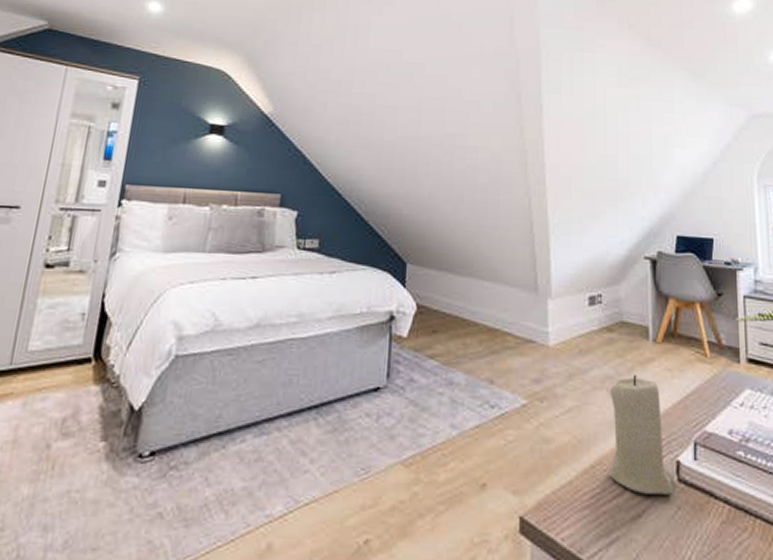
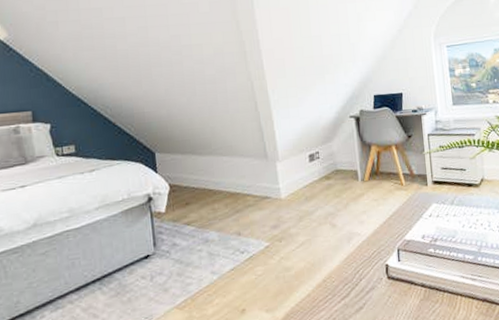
candle: present [609,374,675,495] -> none [331,208,386,293]

